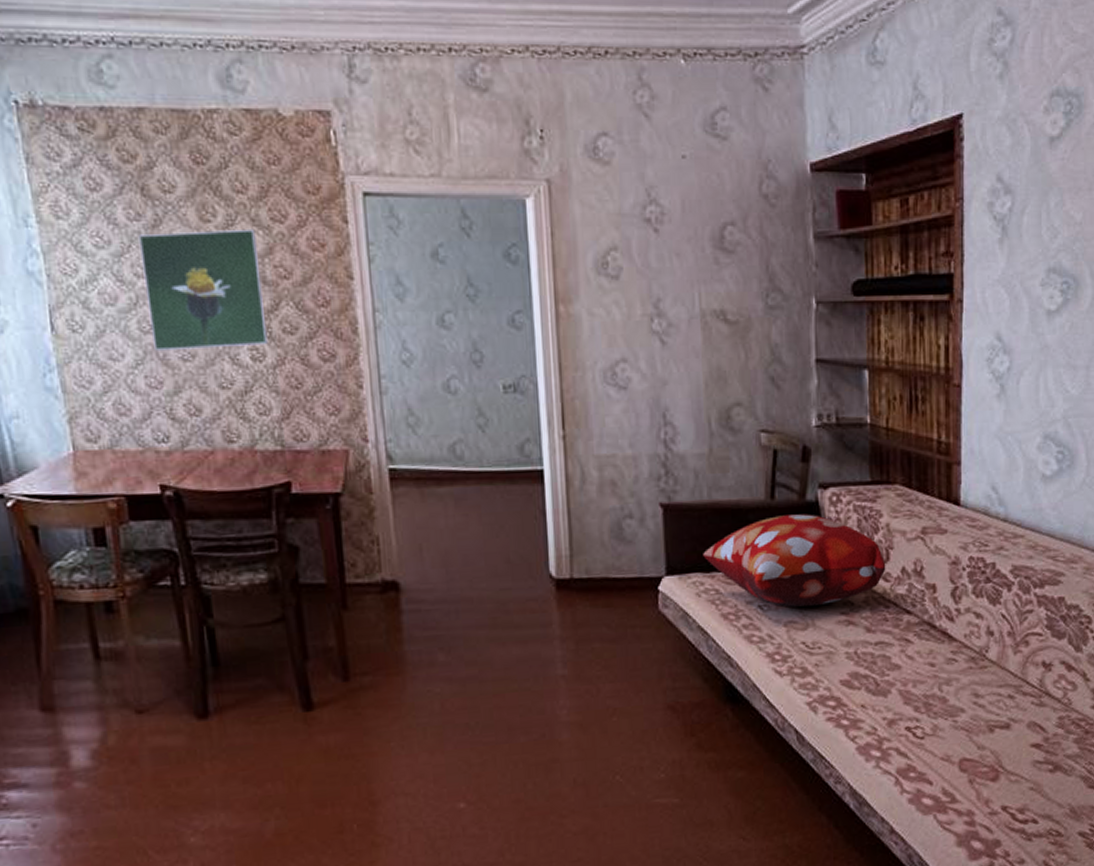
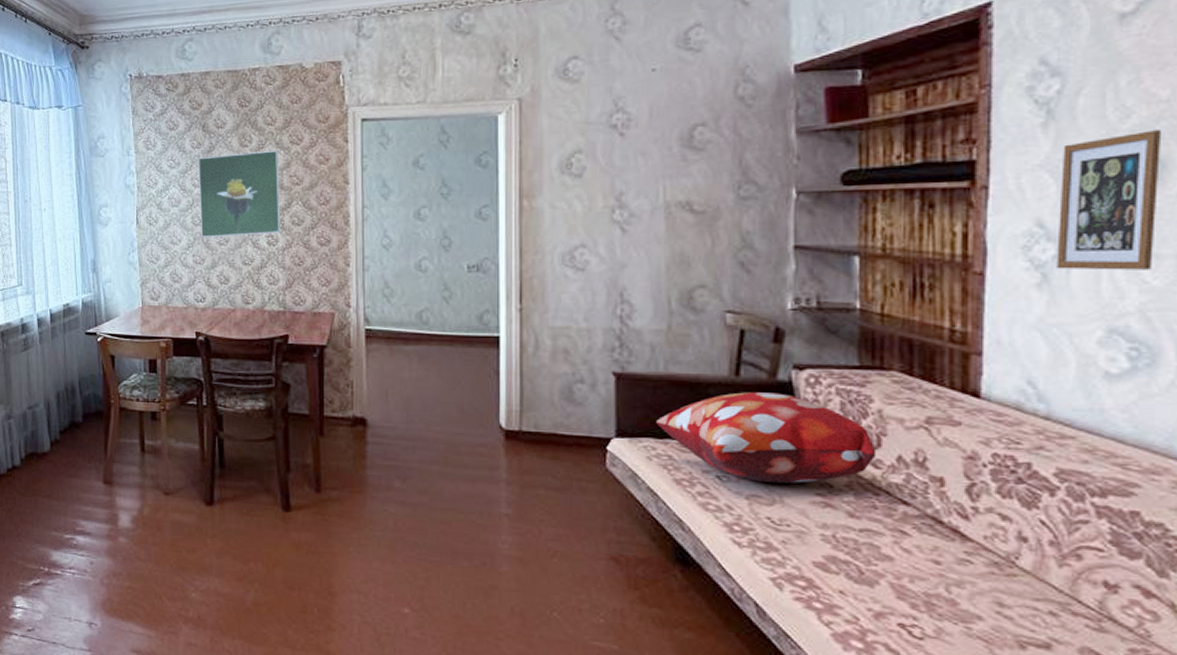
picture frame: none [1010,251,1077,381] -> present [1056,130,1162,270]

